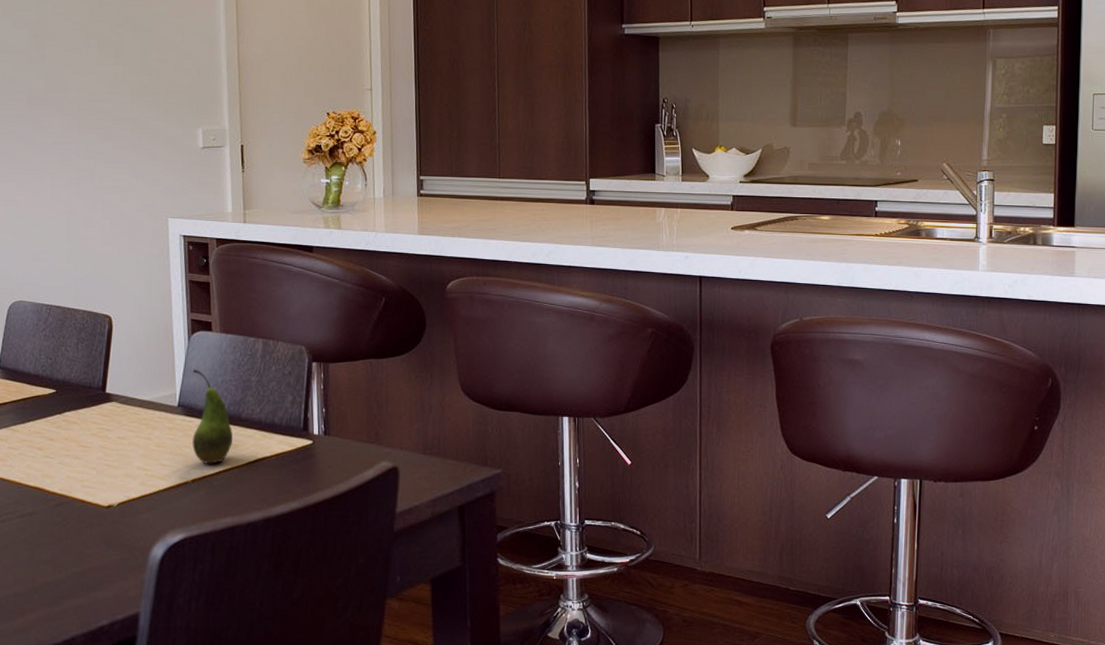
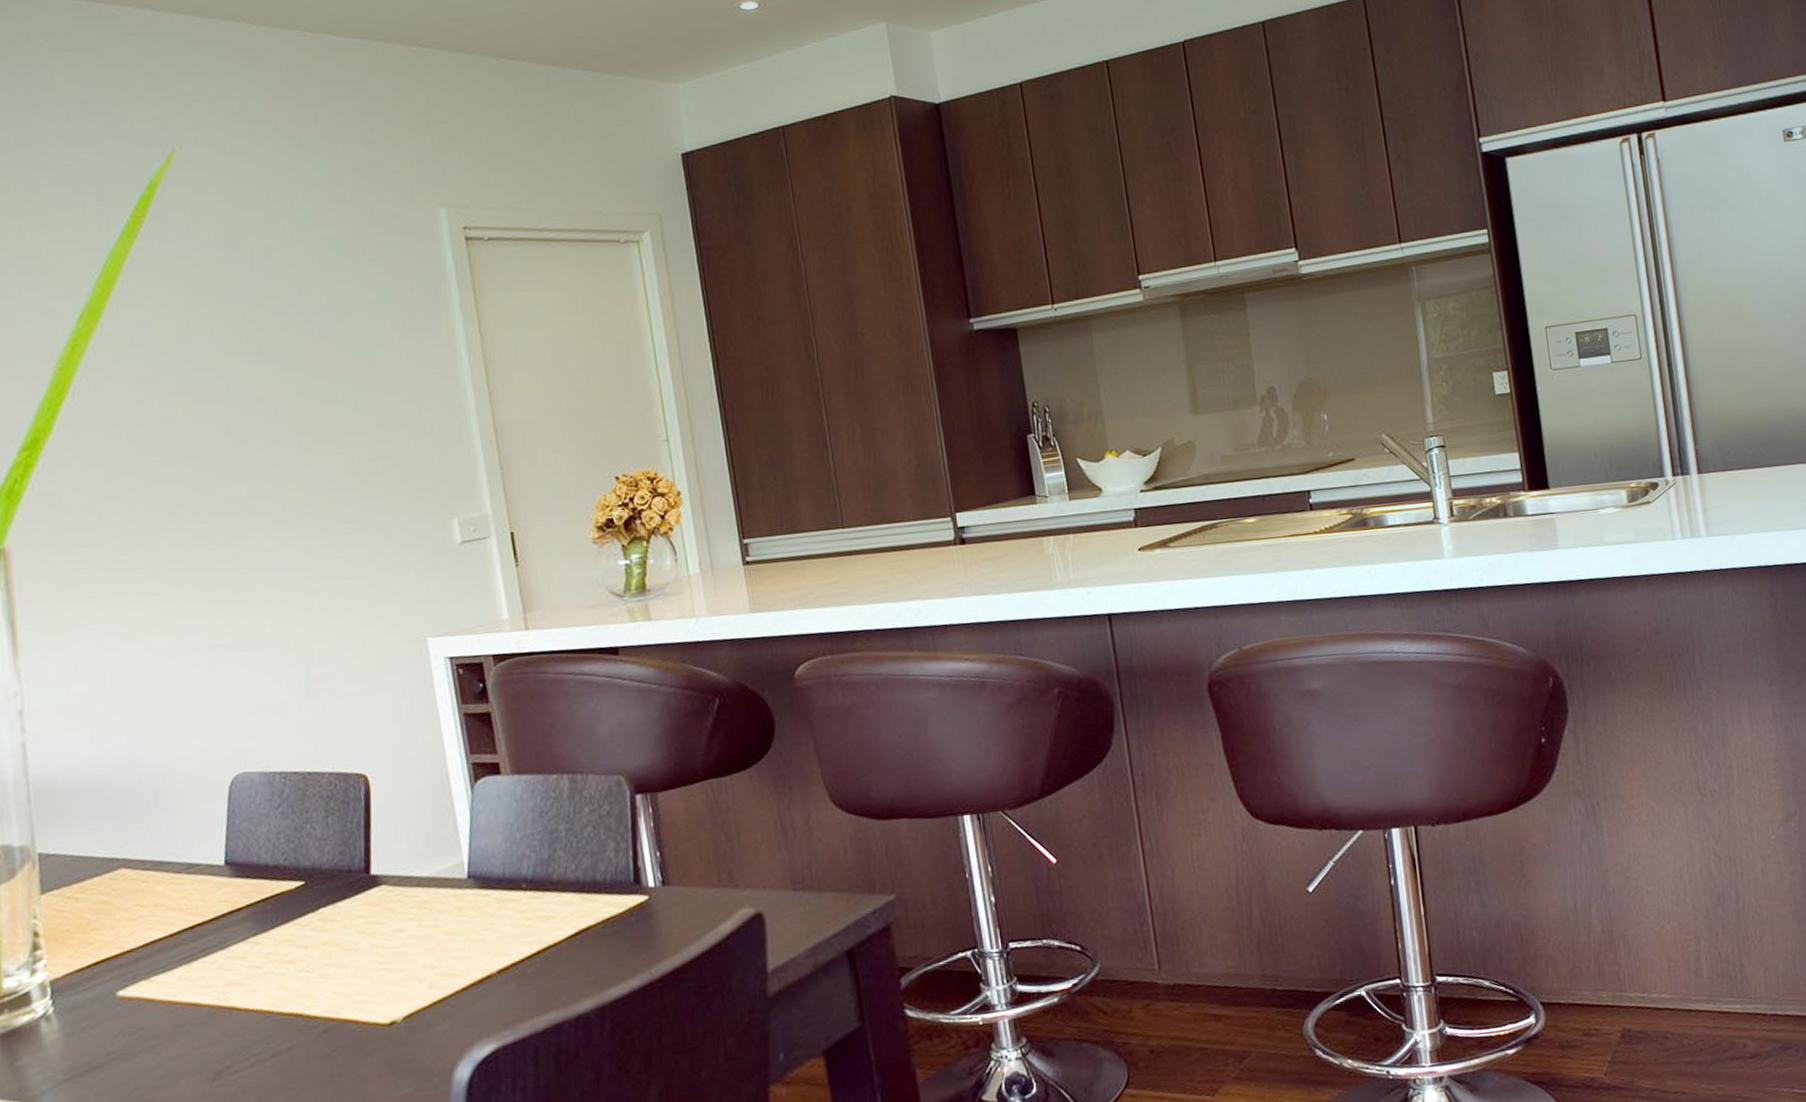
fruit: present [192,369,233,464] -> none [481,826,546,947]

